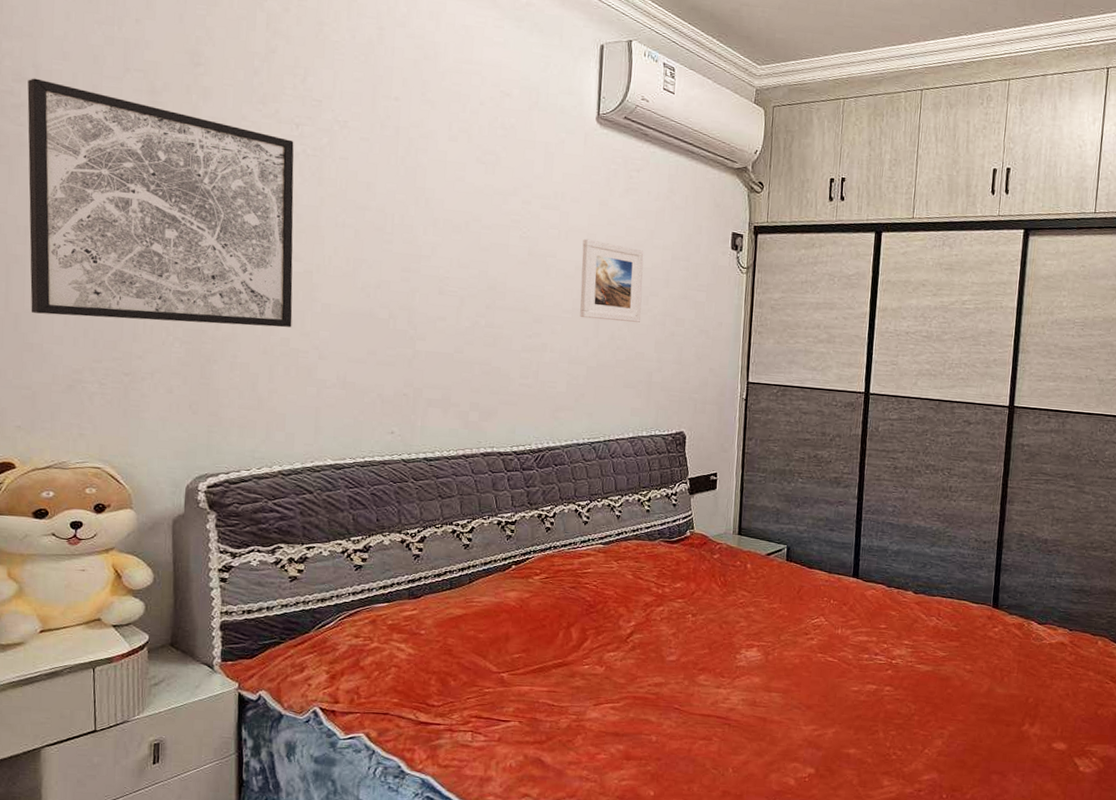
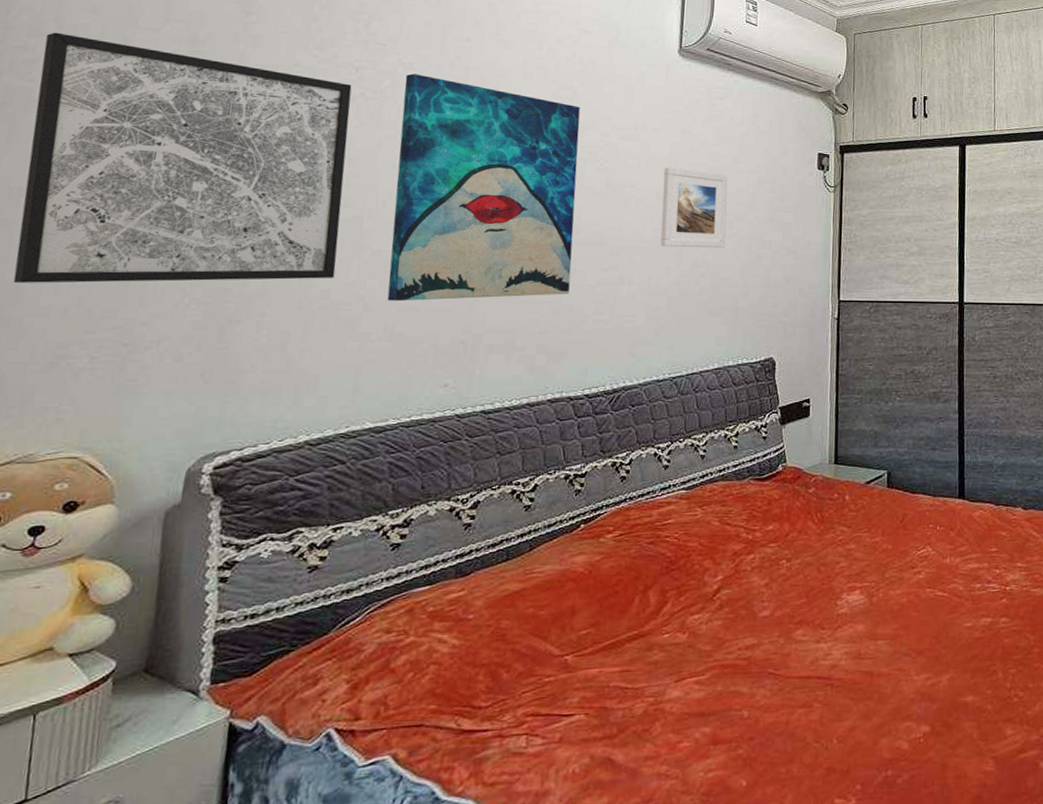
wall art: none [338,132,503,358] -> present [387,73,580,302]

